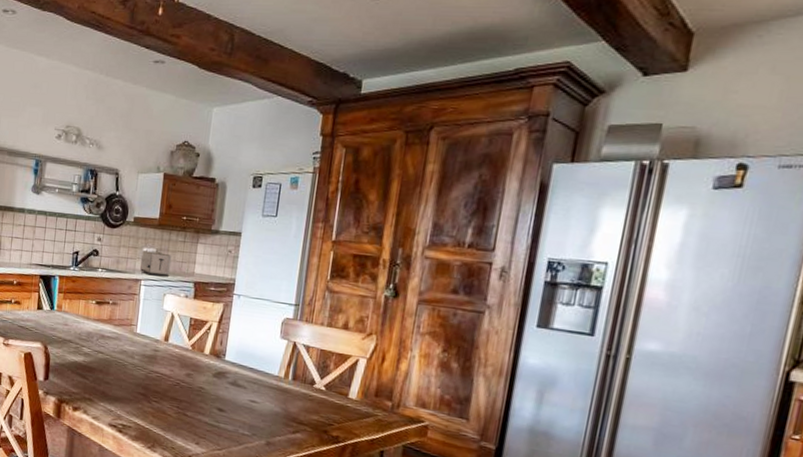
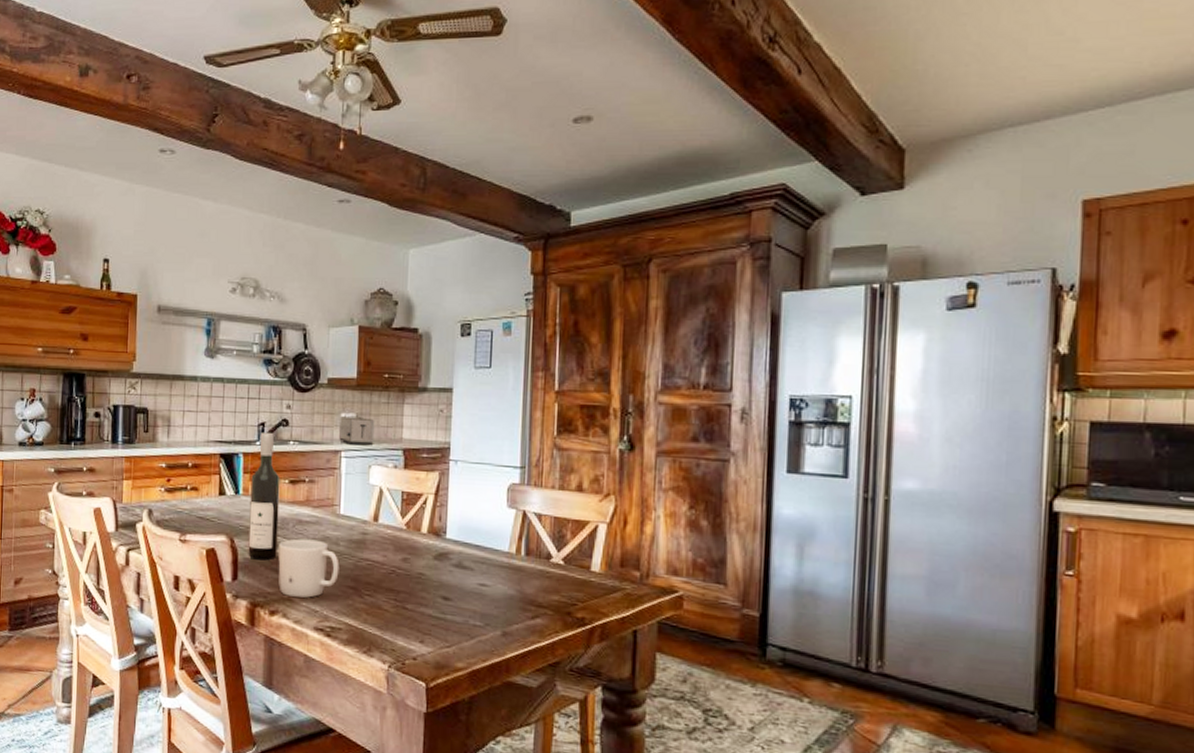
bottle: none [58,259,89,366] -> present [248,432,280,560]
mug: none [82,350,133,400] -> present [278,538,340,598]

